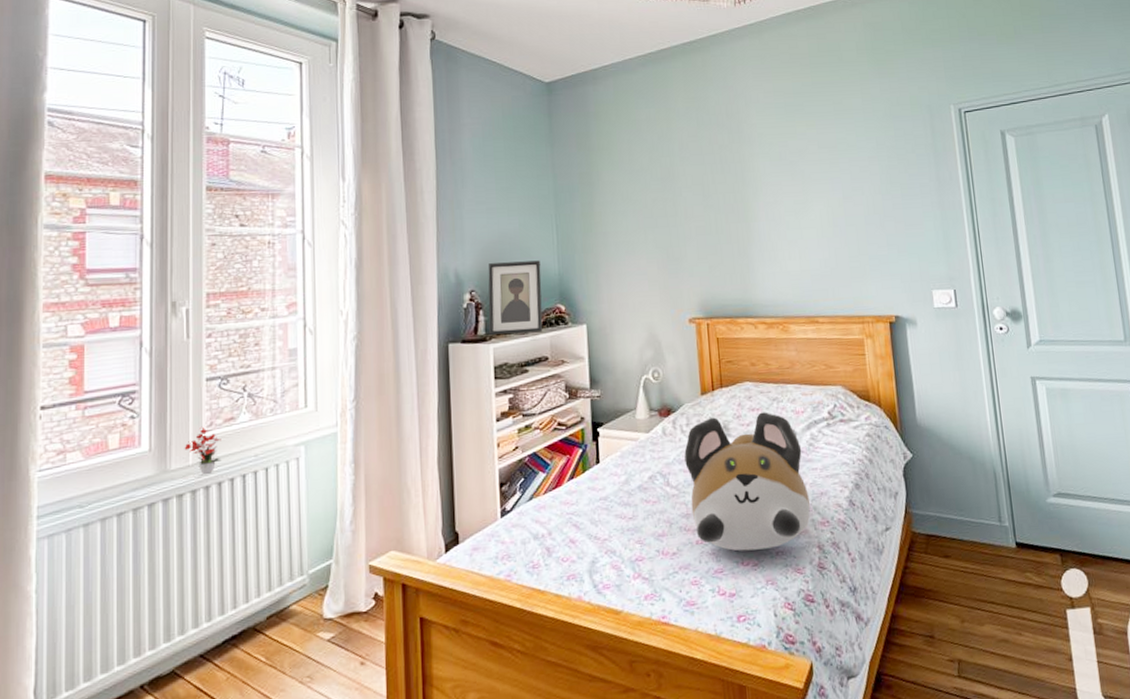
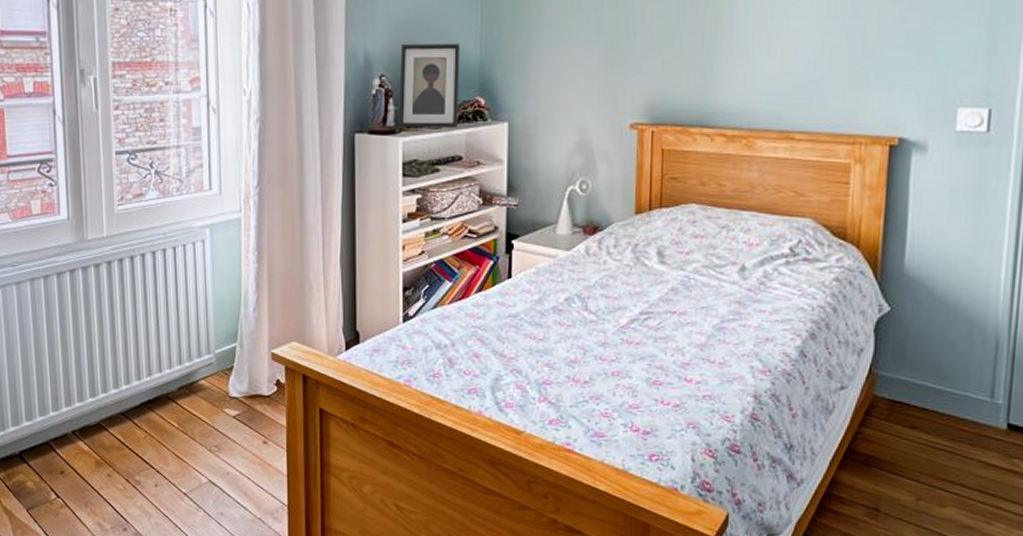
potted flower: present [184,426,222,475] -> none [98,200,133,248]
plush toy: present [684,412,810,551] -> none [608,240,751,391]

